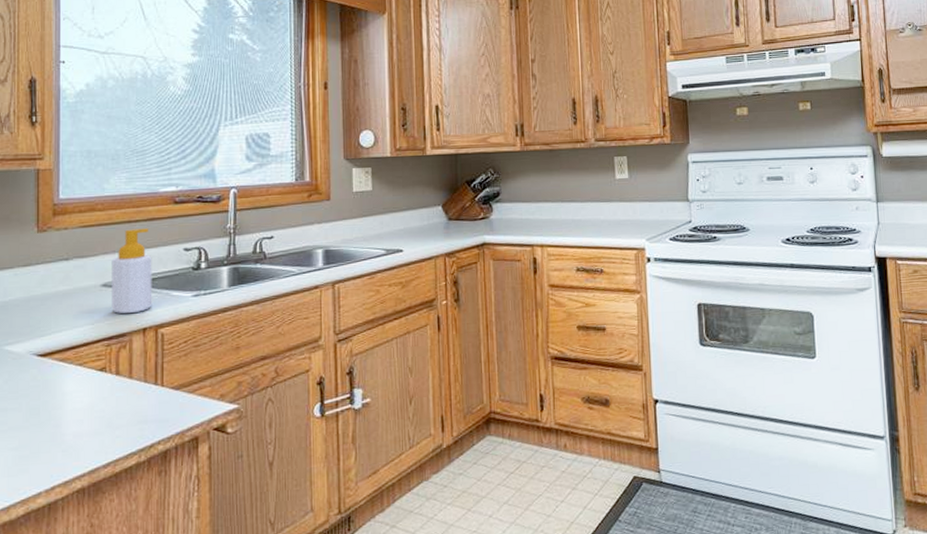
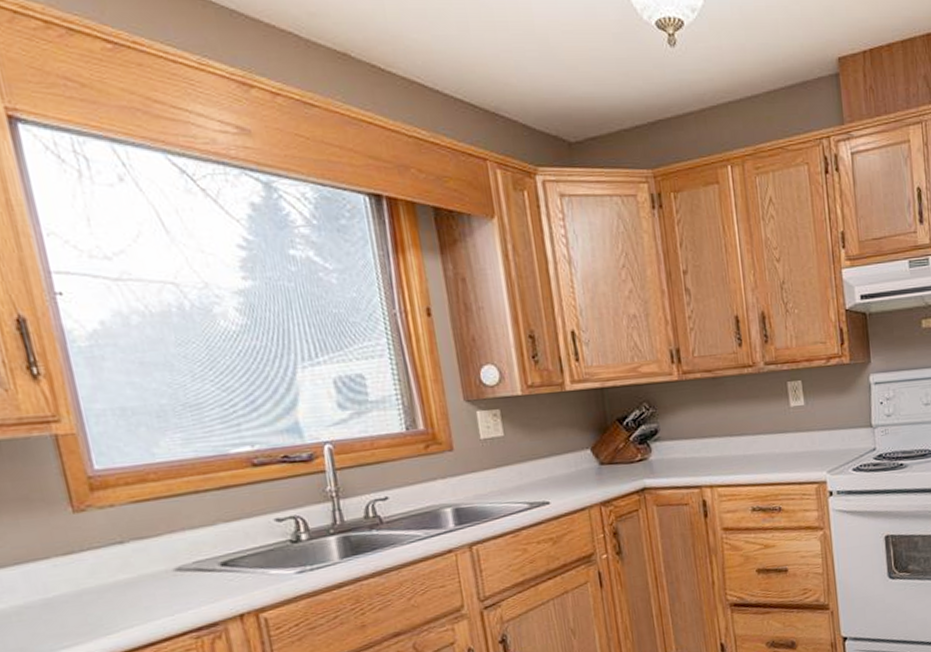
soap bottle: present [111,228,152,314] -> none [182,498,246,601]

